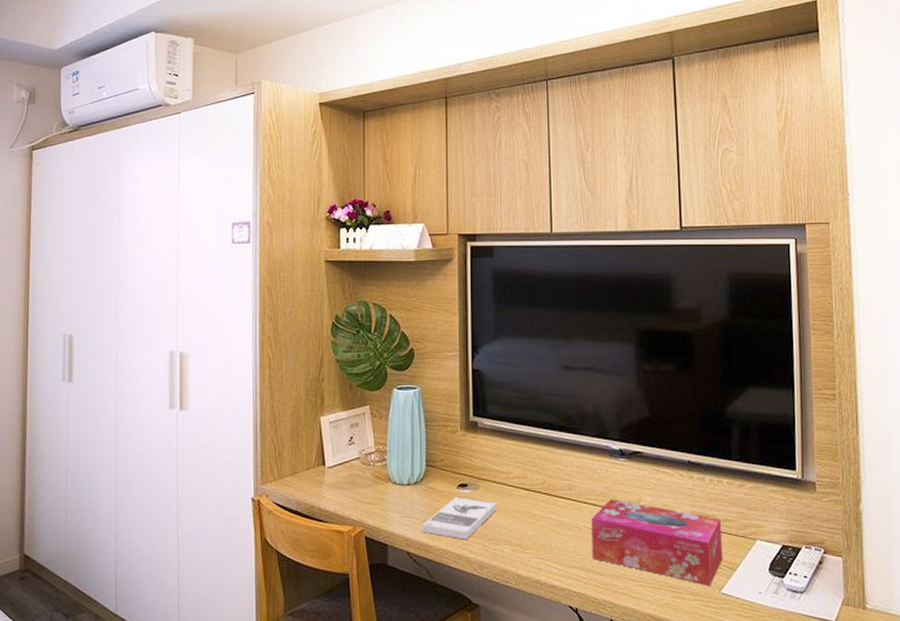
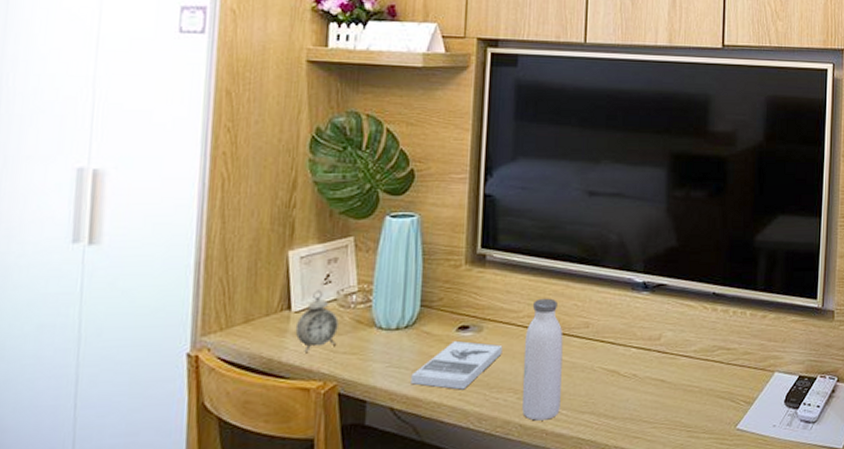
alarm clock: none [329,450,362,501] -> present [295,290,339,352]
water bottle: none [515,462,551,572] -> present [522,298,563,421]
tissue box: present [591,499,722,586] -> none [606,336,741,423]

